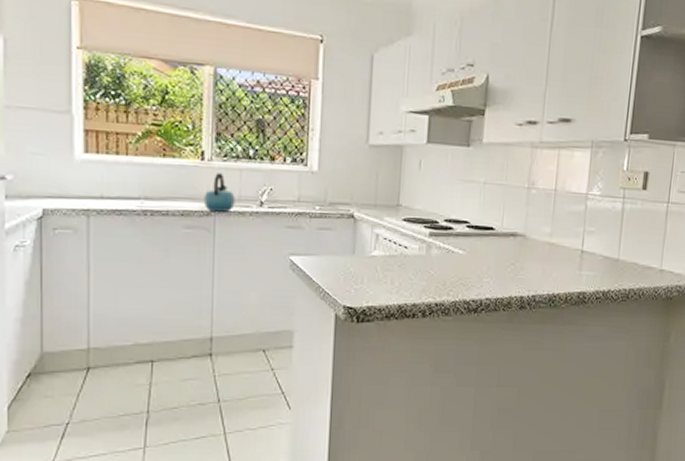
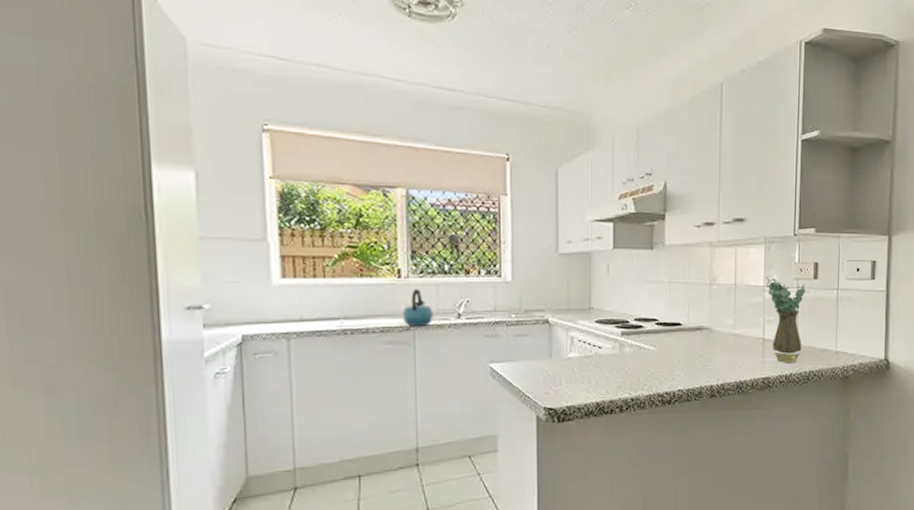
vase: none [589,184,633,278] -> present [766,277,806,363]

